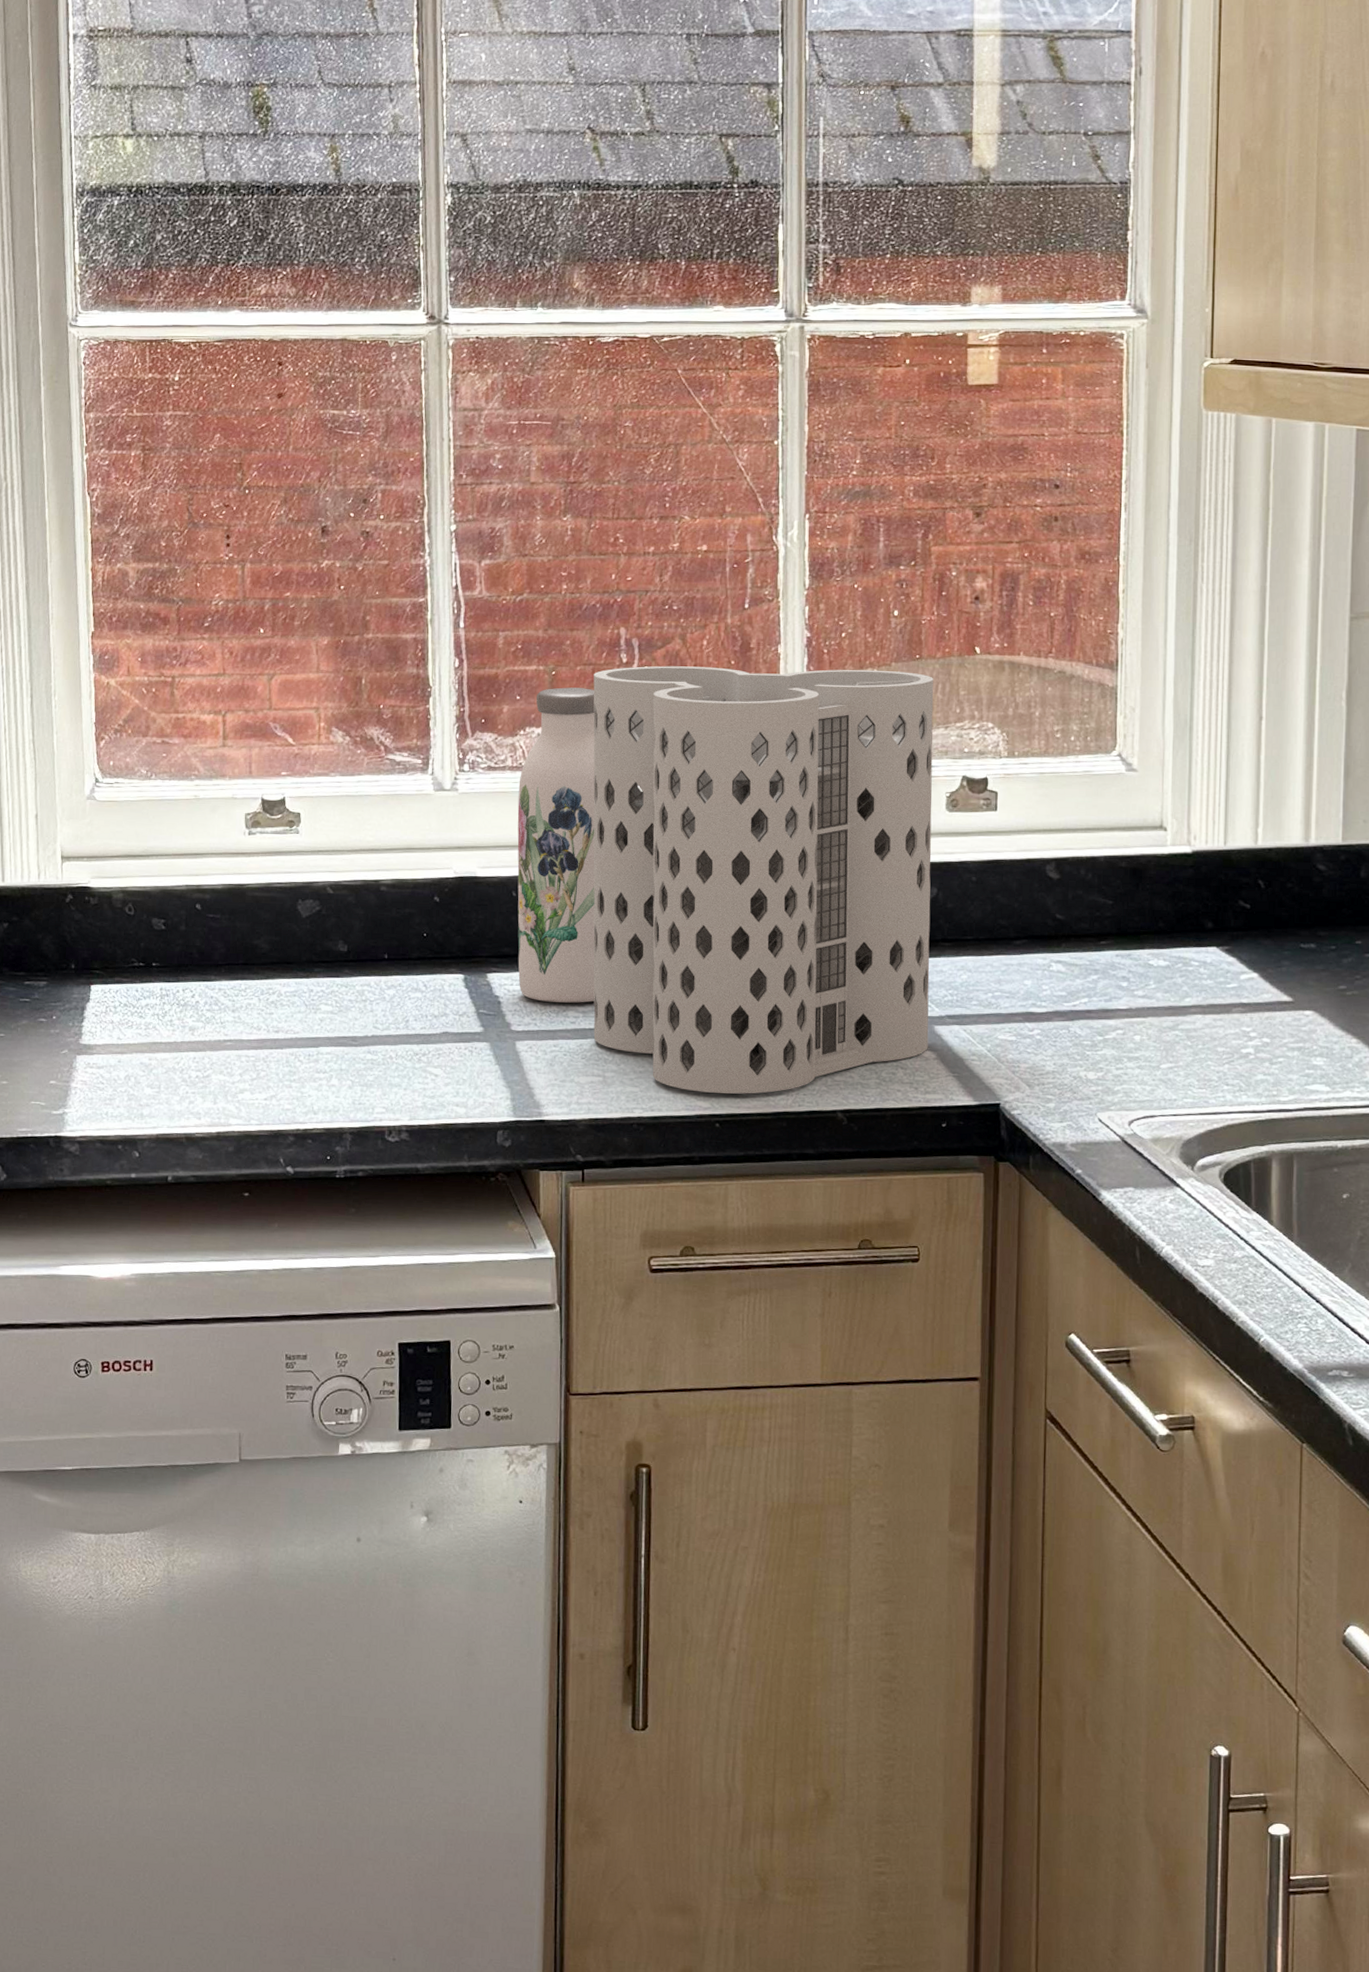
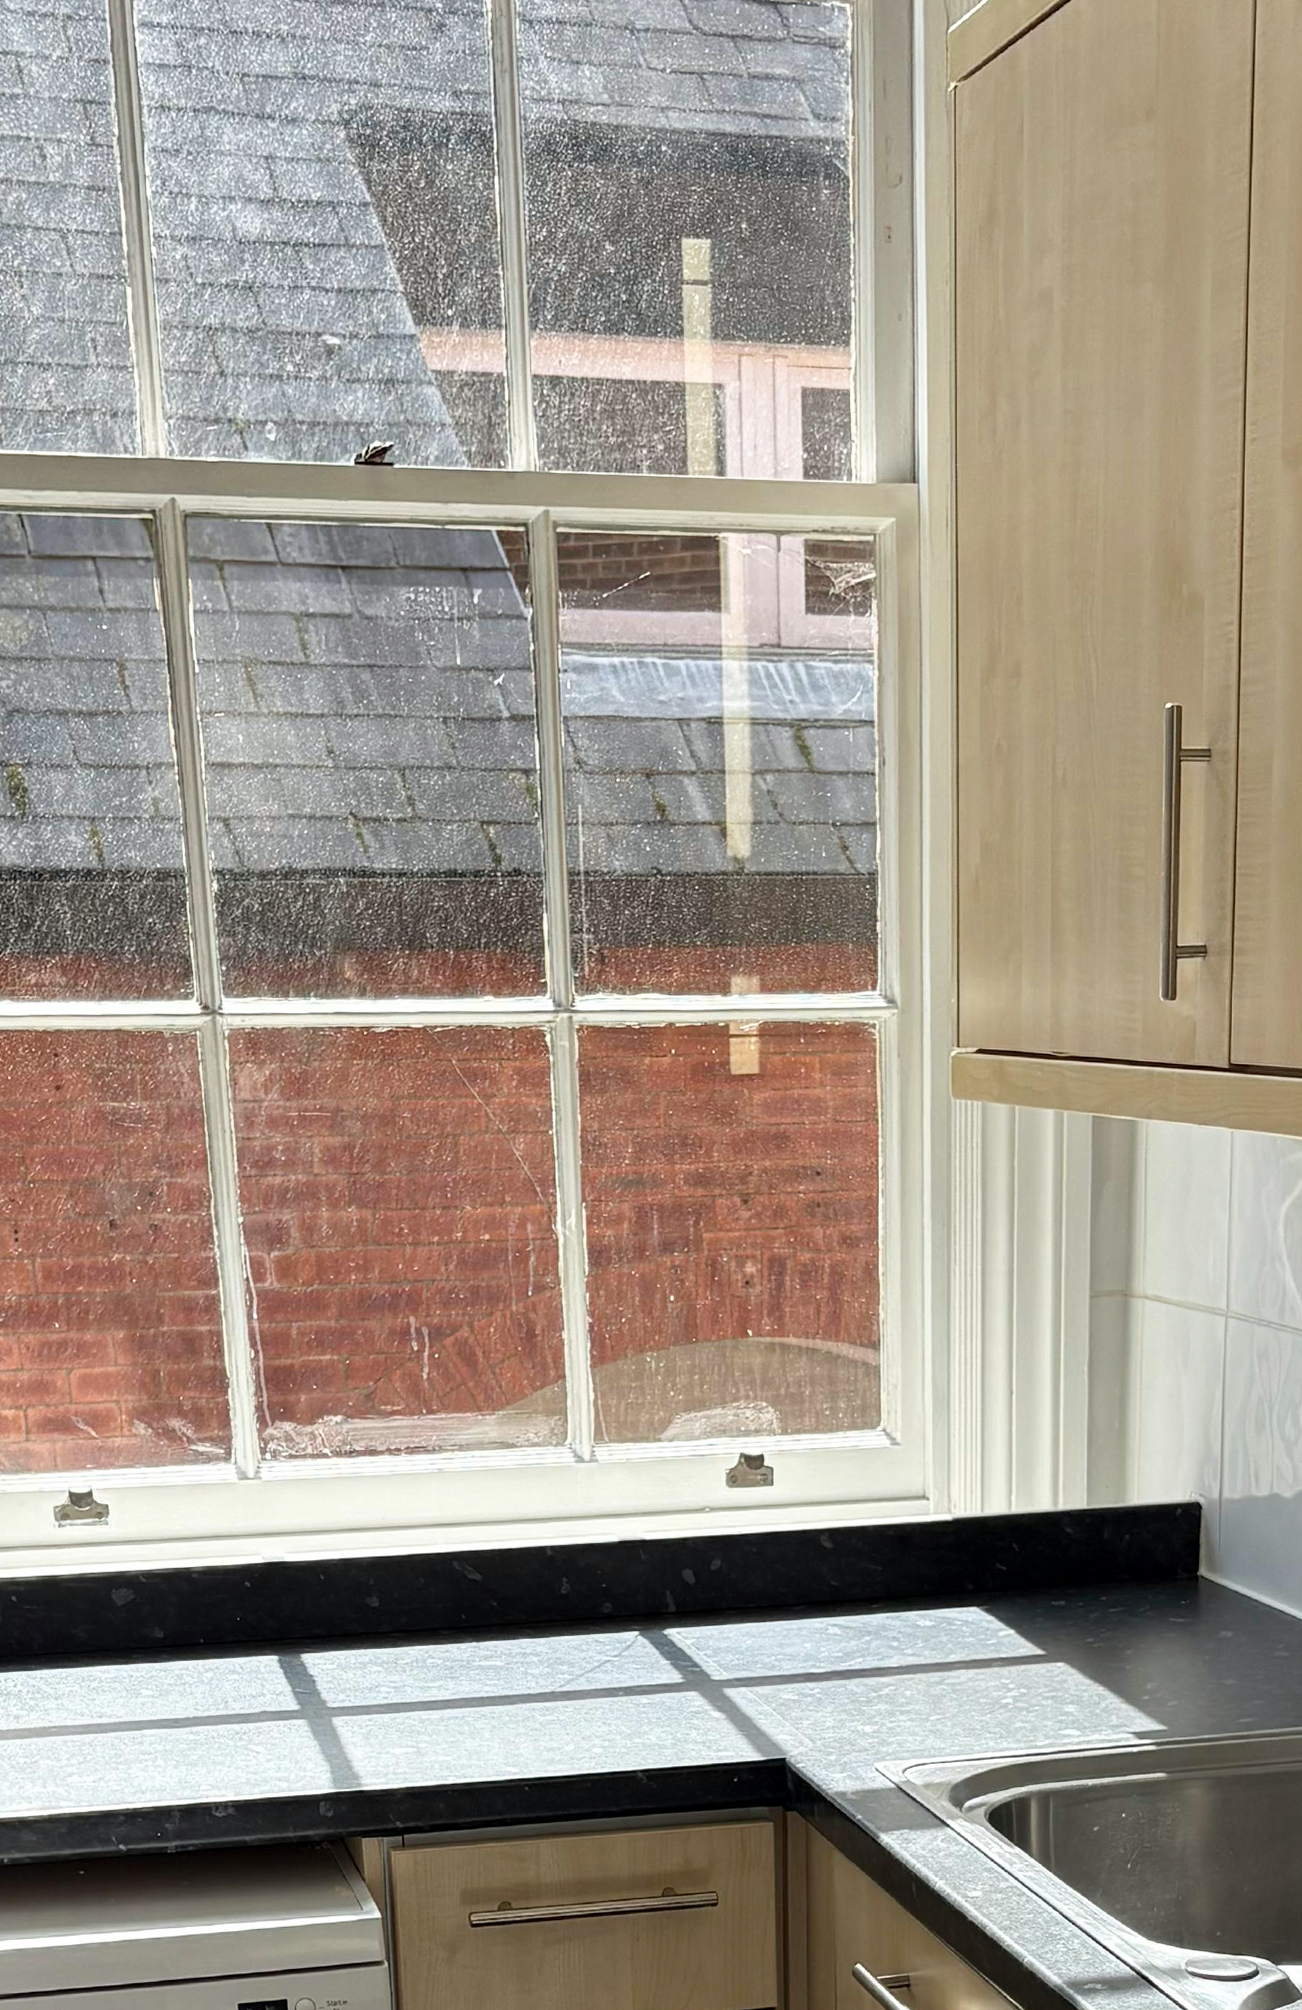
water bottle: present [517,687,596,1003] -> none [320,1376,405,1679]
utensil holder: present [593,666,934,1094] -> none [387,1353,718,1759]

